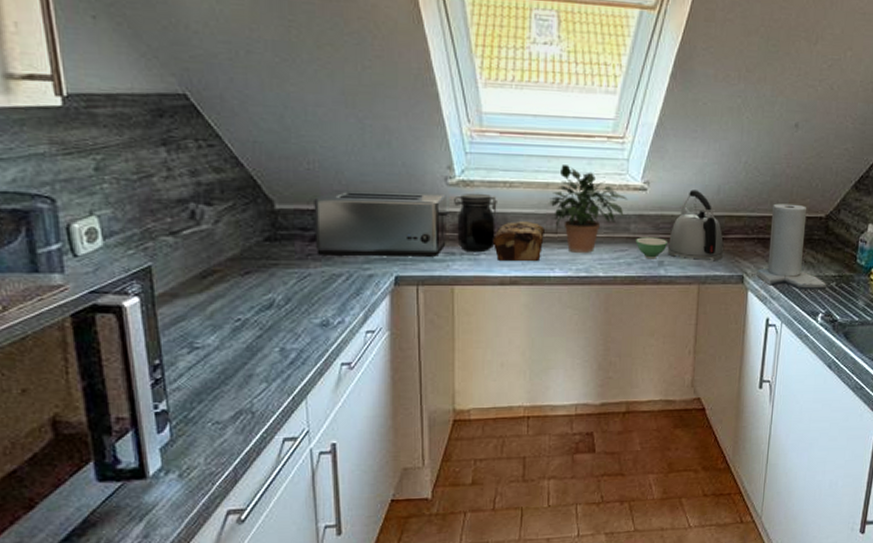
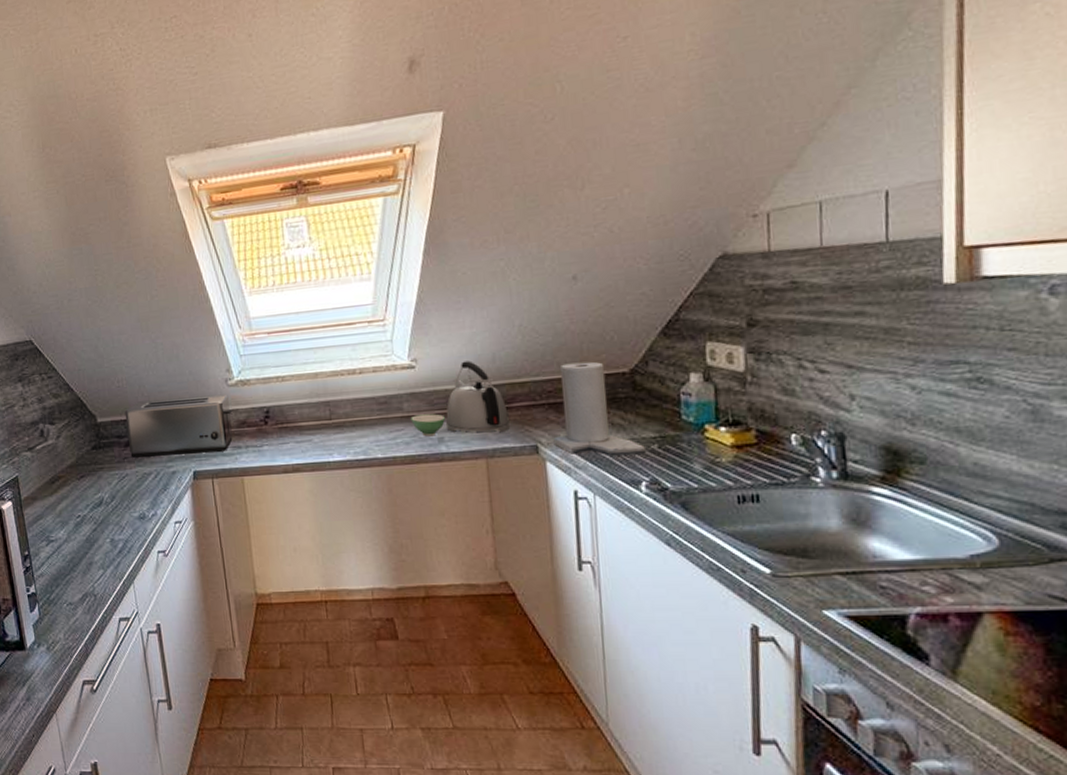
jar: present [454,193,497,253] -> none [235,389,275,445]
bread loaf: present [492,220,544,261] -> none [272,410,320,450]
potted plant: present [548,165,628,254] -> none [319,354,397,438]

